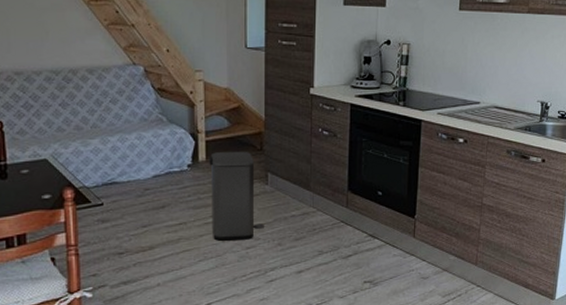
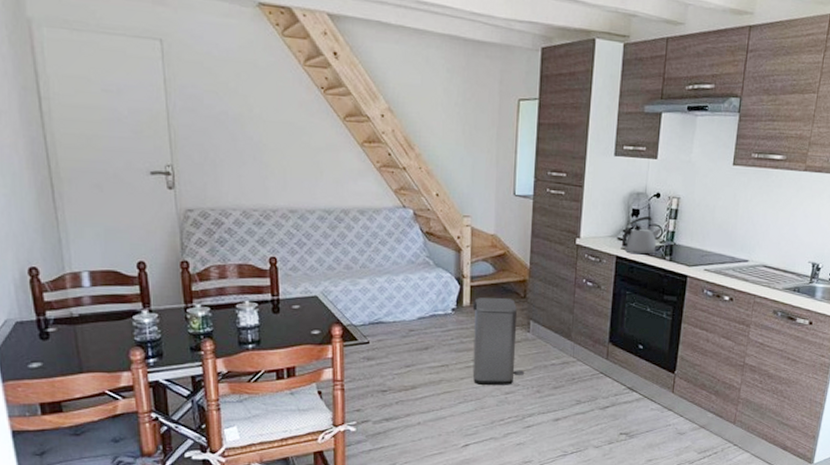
kettle: none [355,62,395,101] -> present [621,215,663,254]

